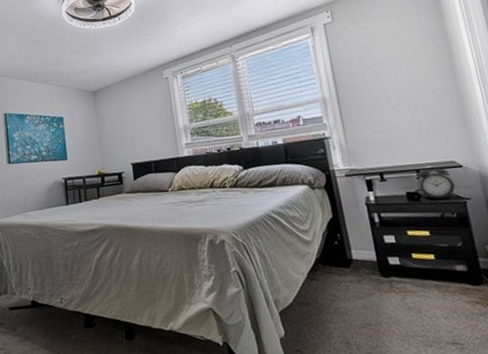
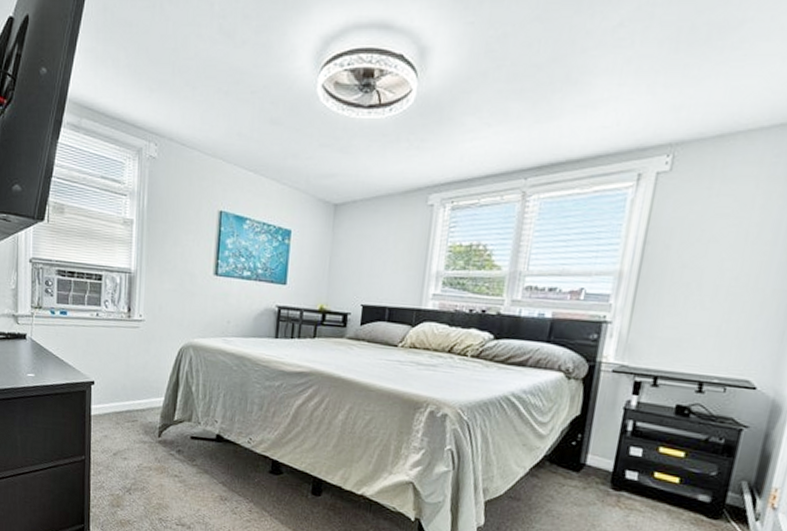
alarm clock: present [416,169,458,200] -> none [689,383,739,423]

